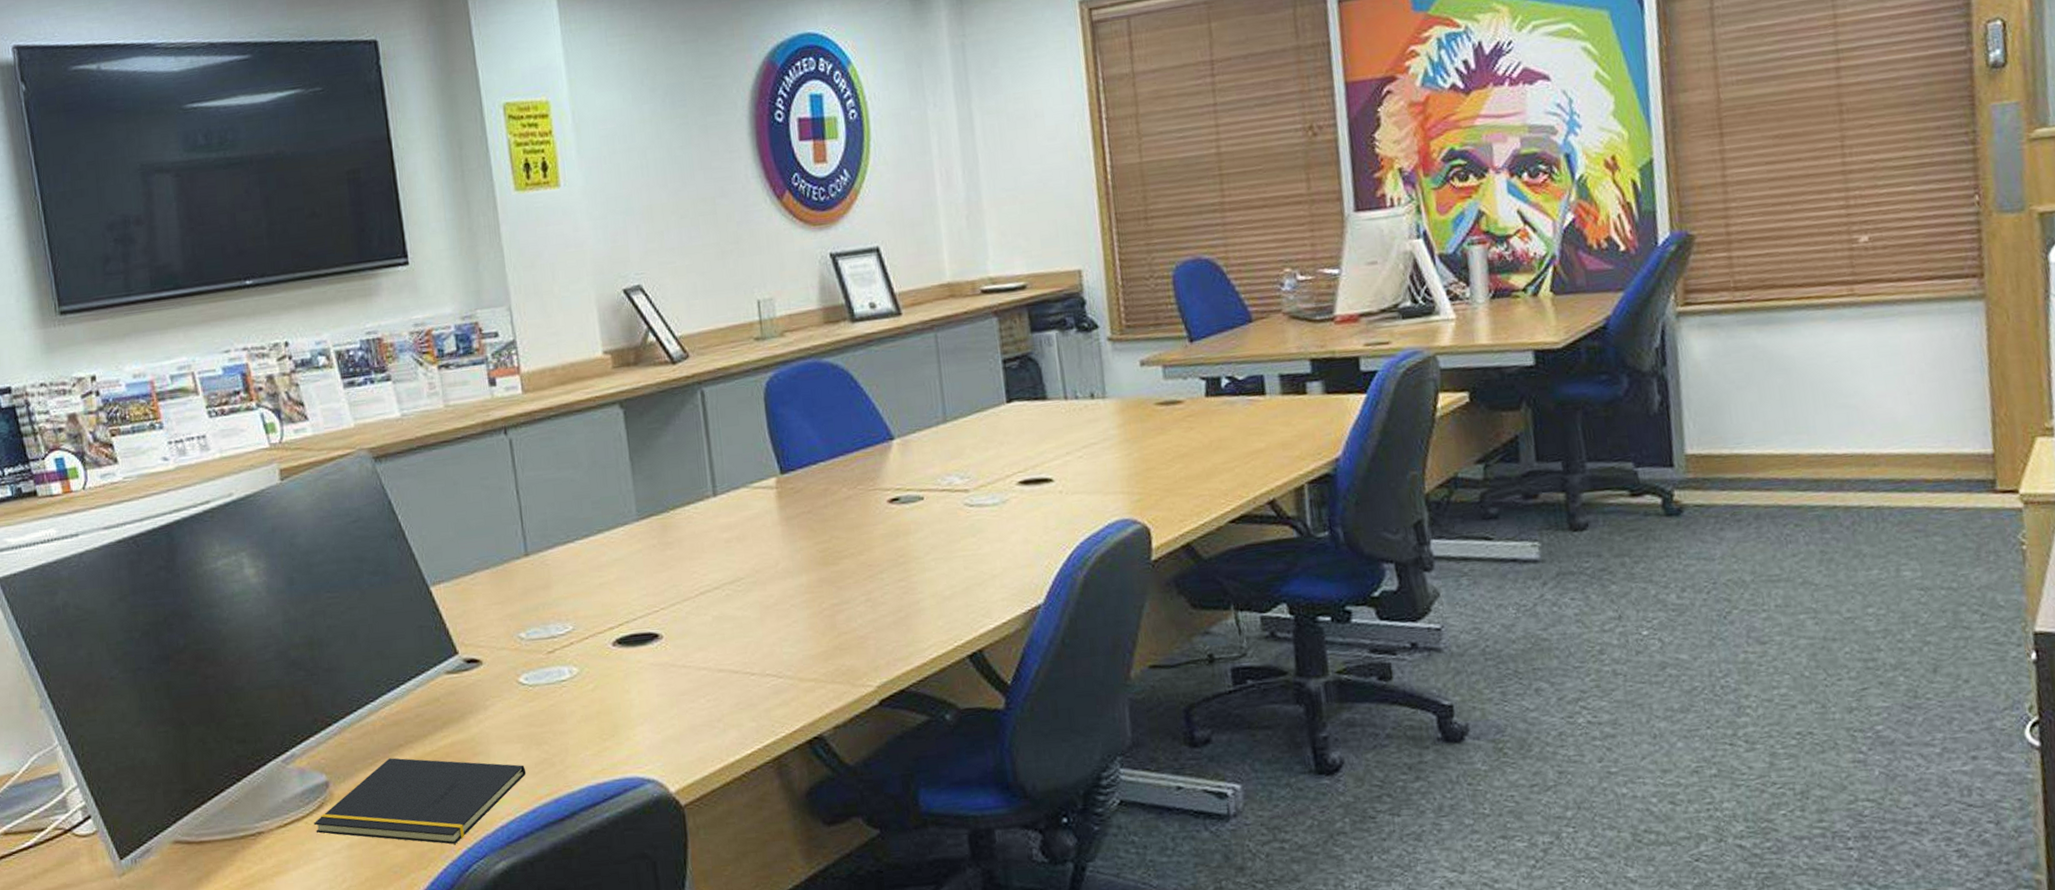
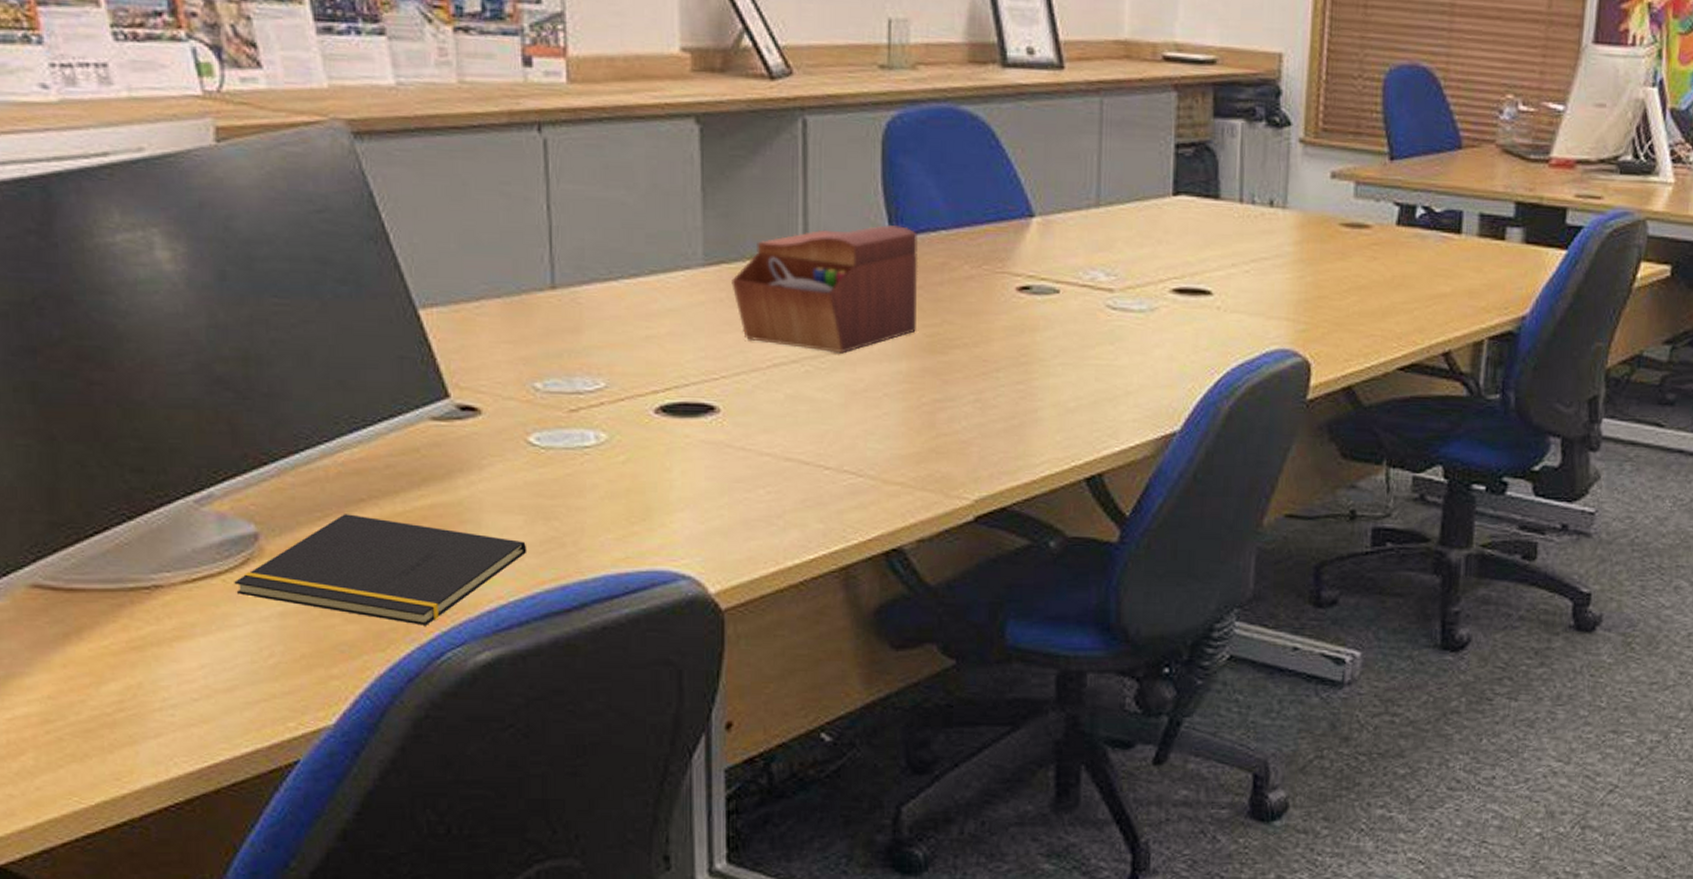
sewing box: none [660,463,810,577] -> present [731,224,919,354]

